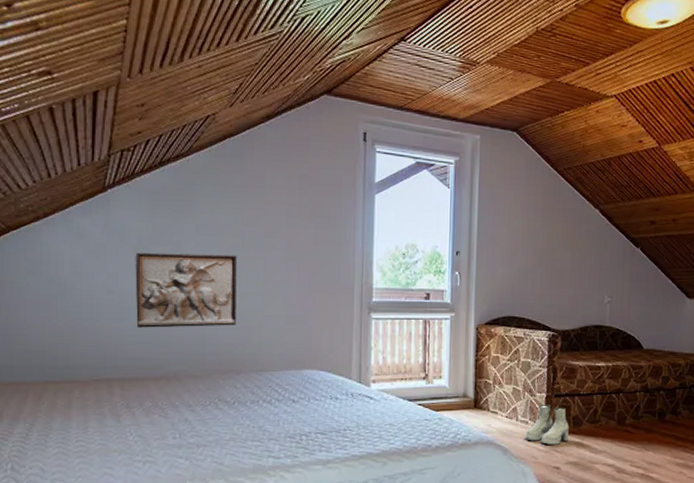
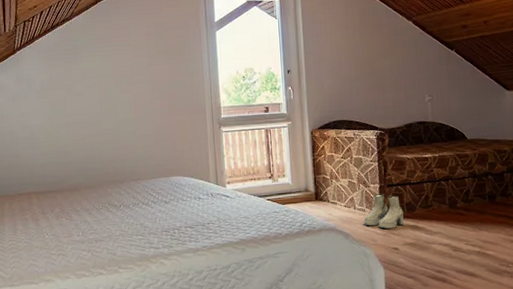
wall relief: present [135,252,237,328] -> none [39,91,117,153]

